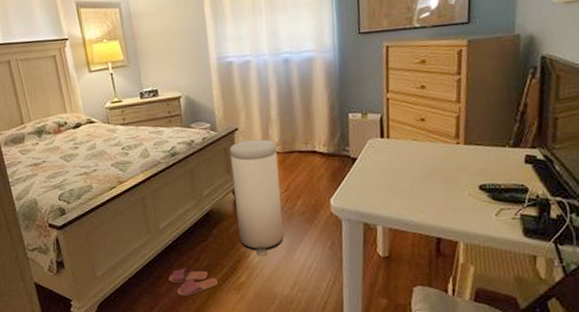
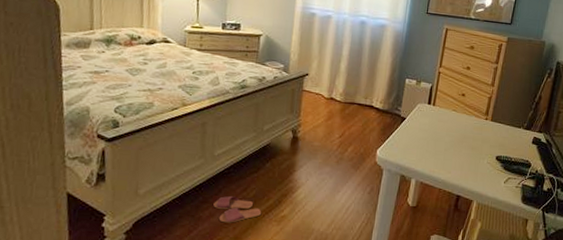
pedal bin: present [230,139,284,256] -> none [289,86,340,193]

